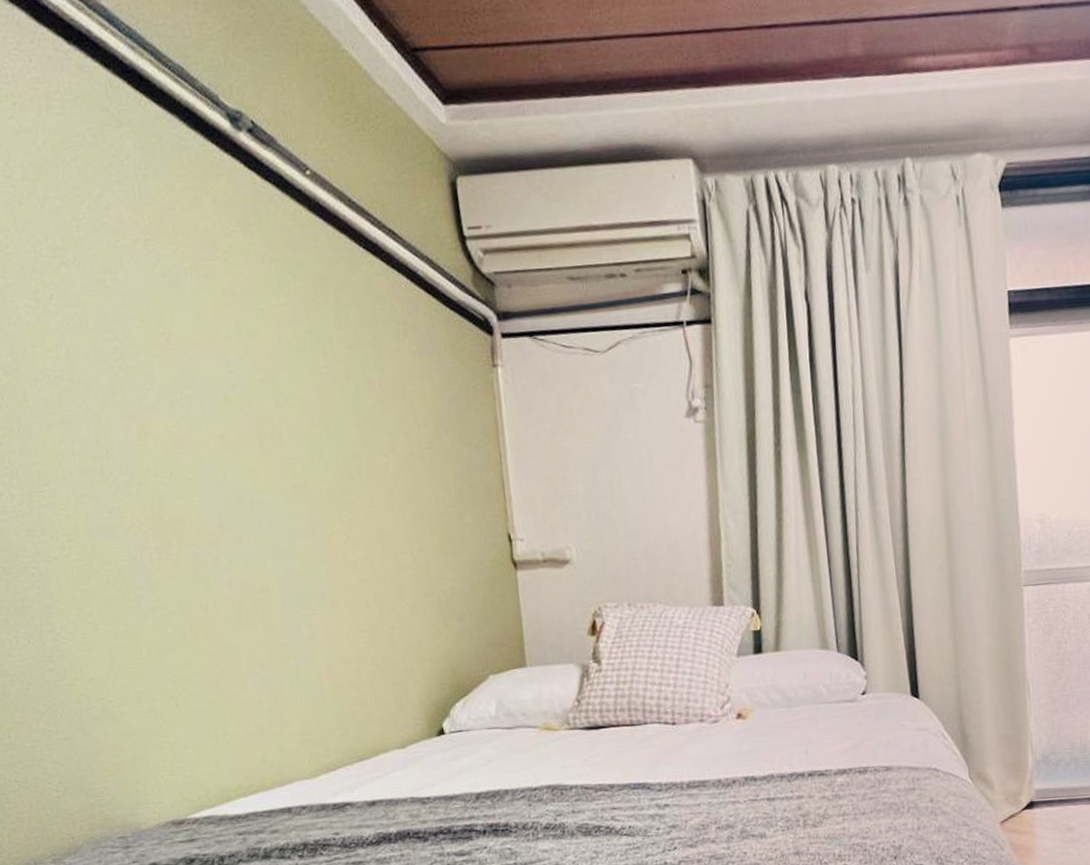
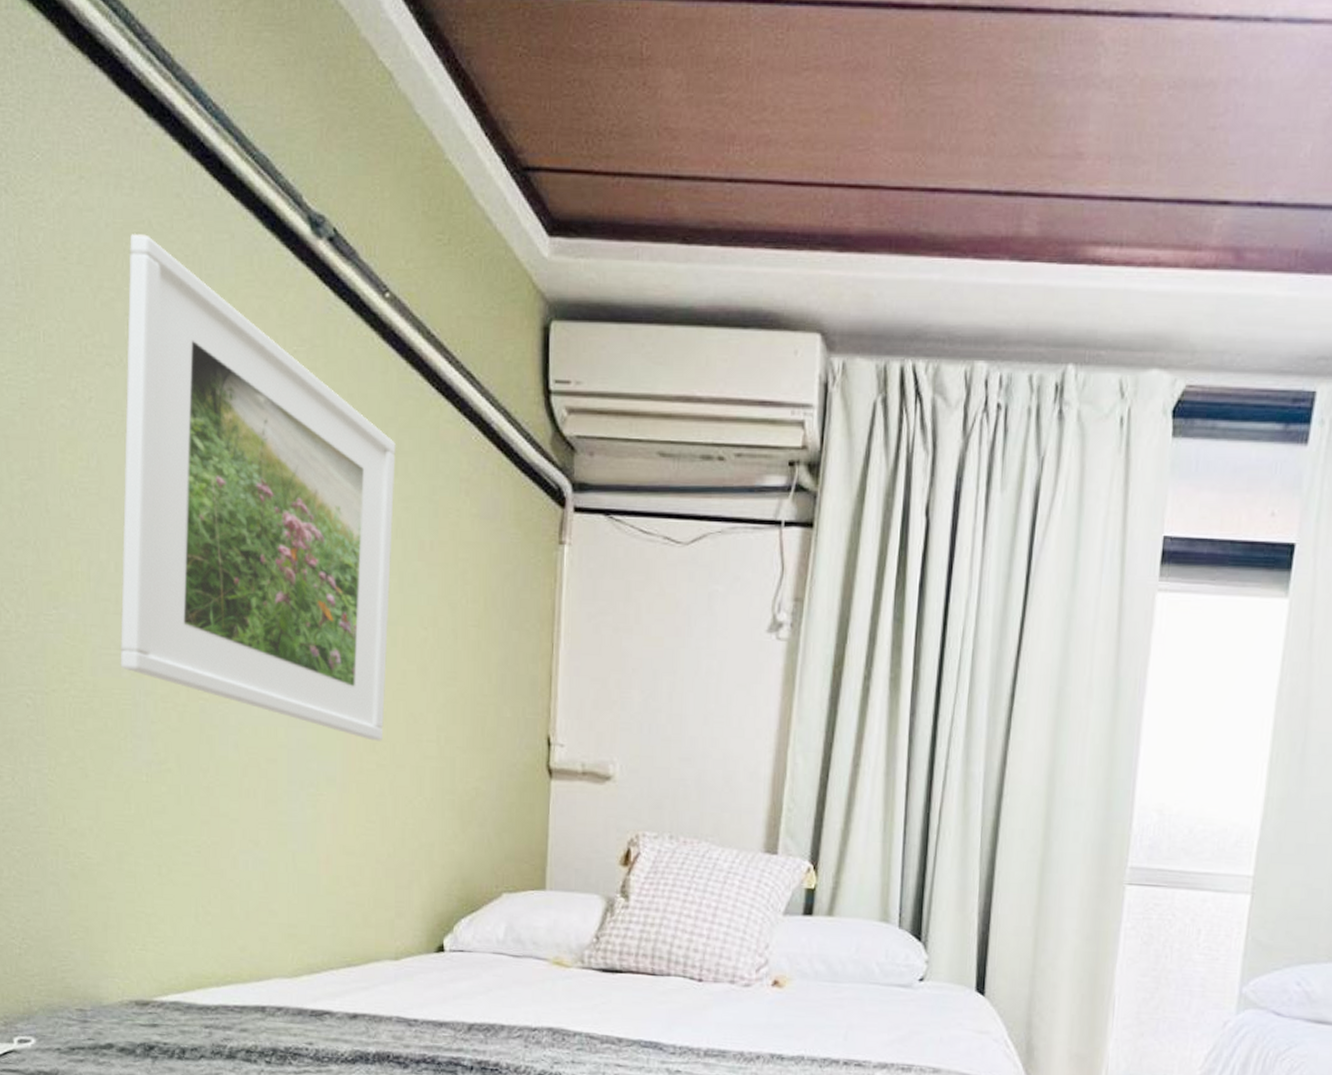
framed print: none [67,146,362,561] -> present [120,233,397,741]

